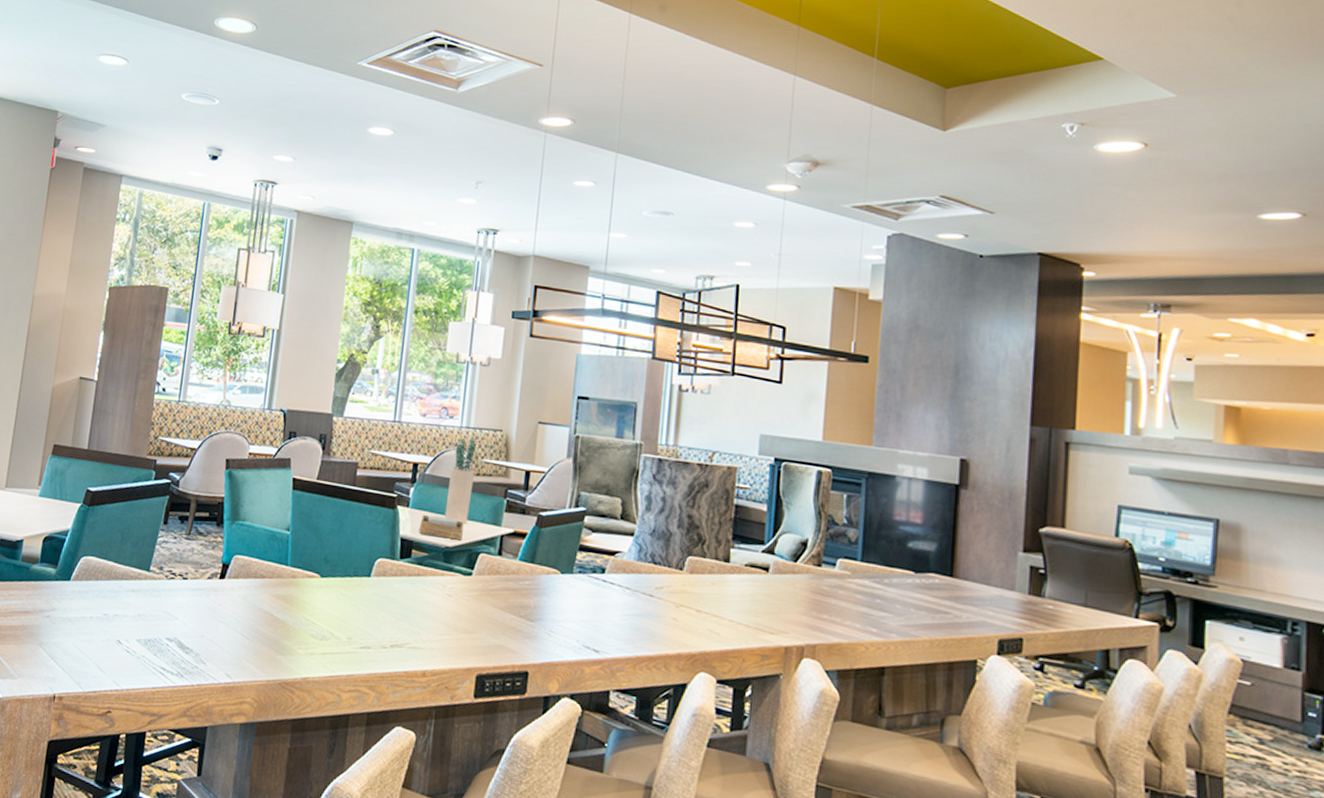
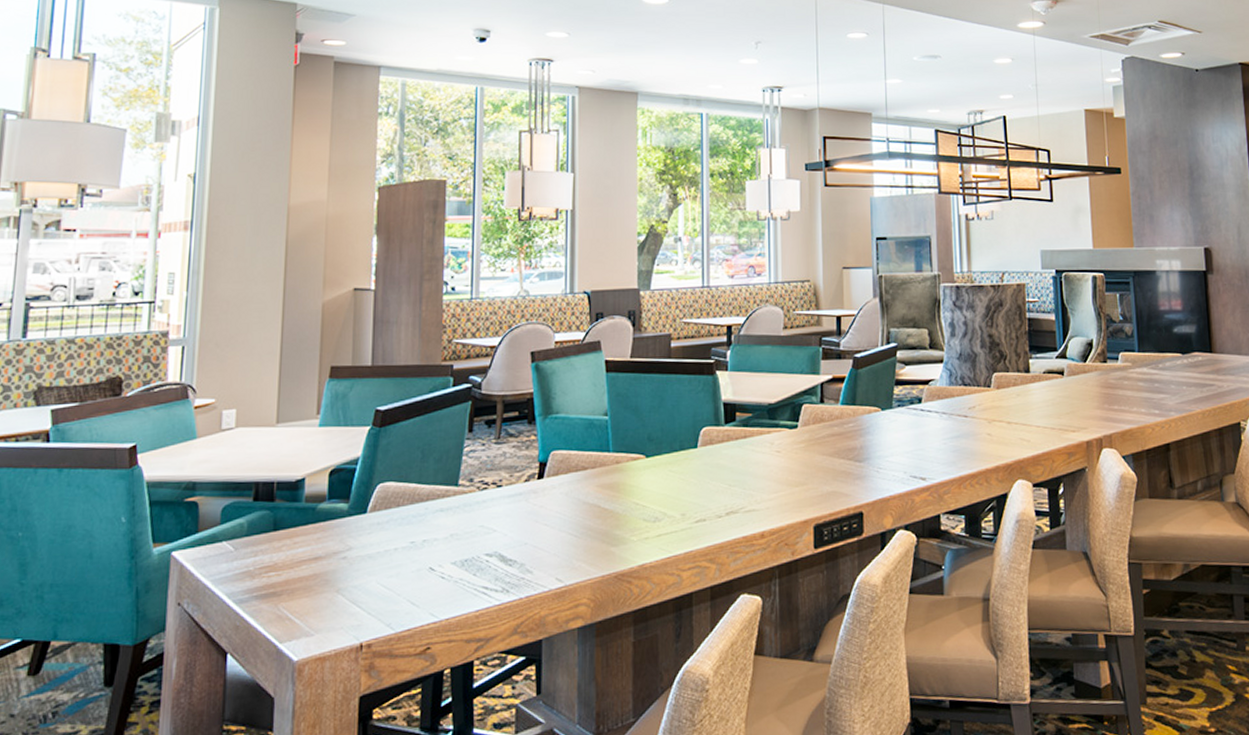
napkin holder: present [419,514,464,540] -> none [740,374,784,396]
vase: present [444,434,477,524] -> none [764,288,788,378]

